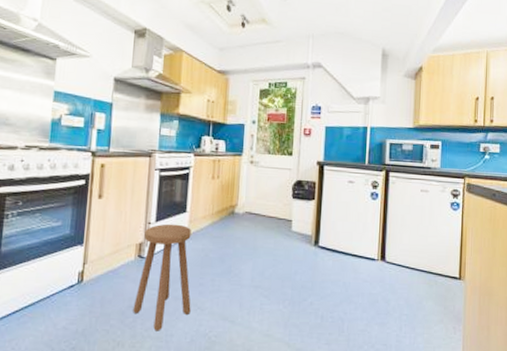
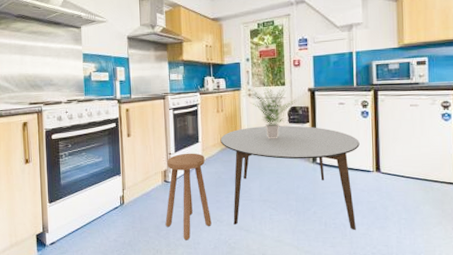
dining table: none [212,199,366,326] -> present [220,125,360,230]
potted plant: none [252,156,304,216] -> present [250,88,297,139]

